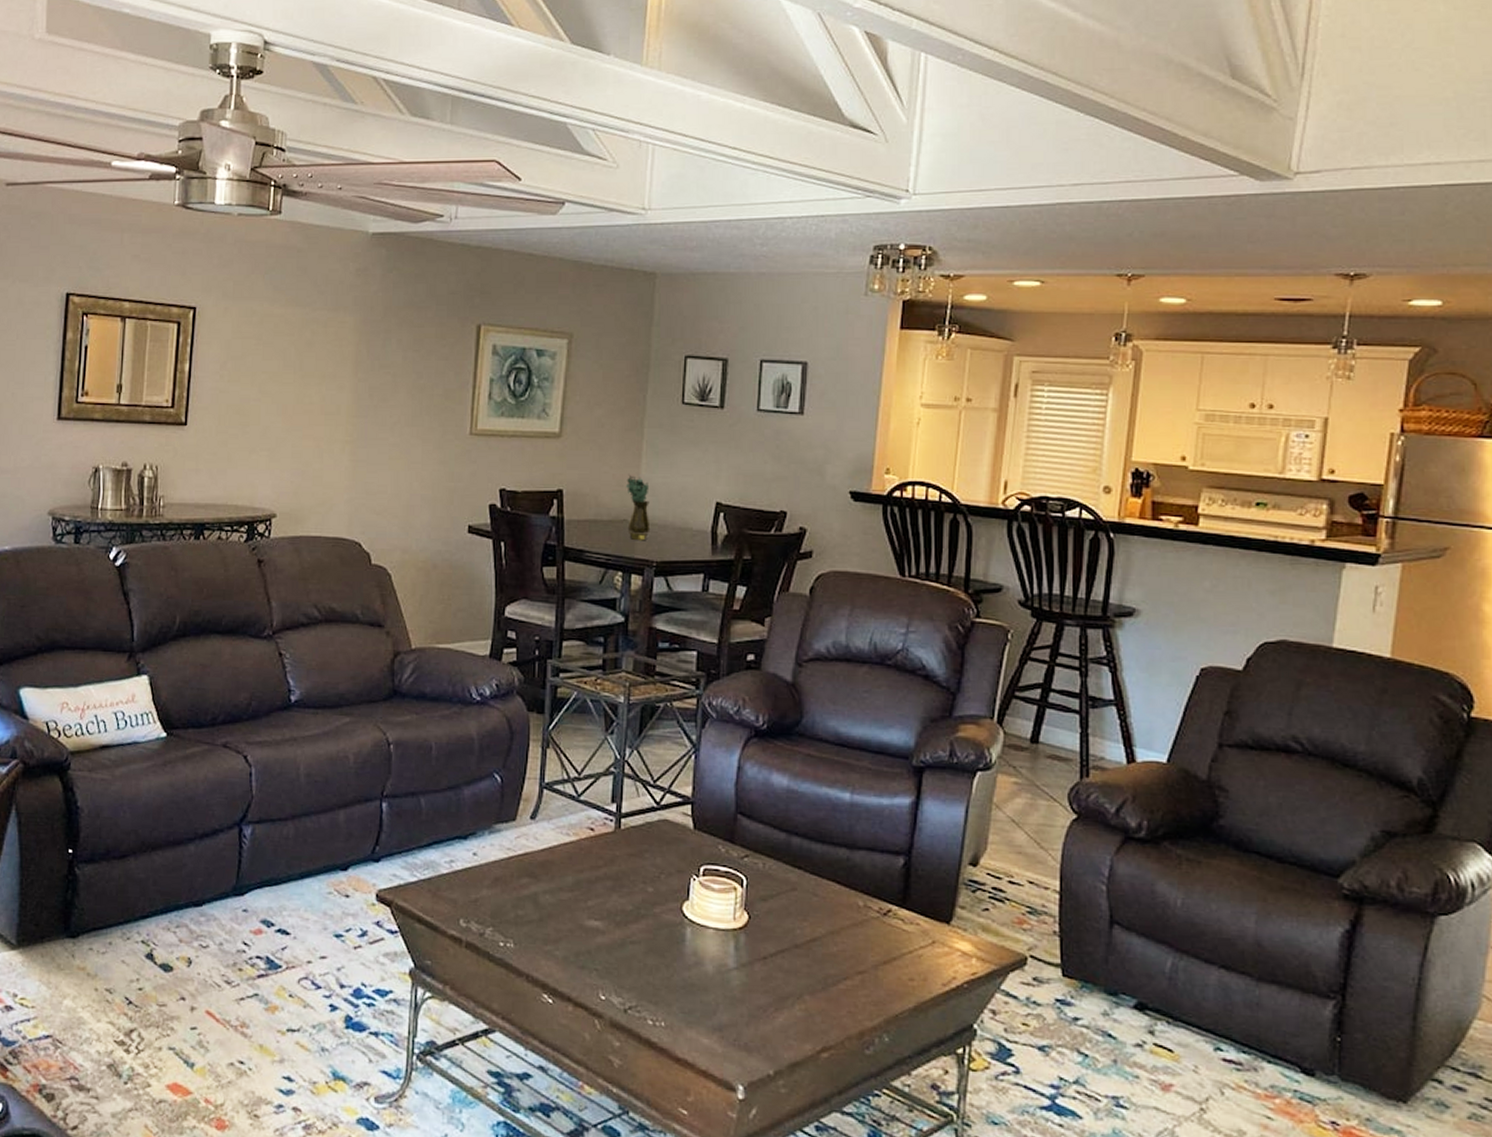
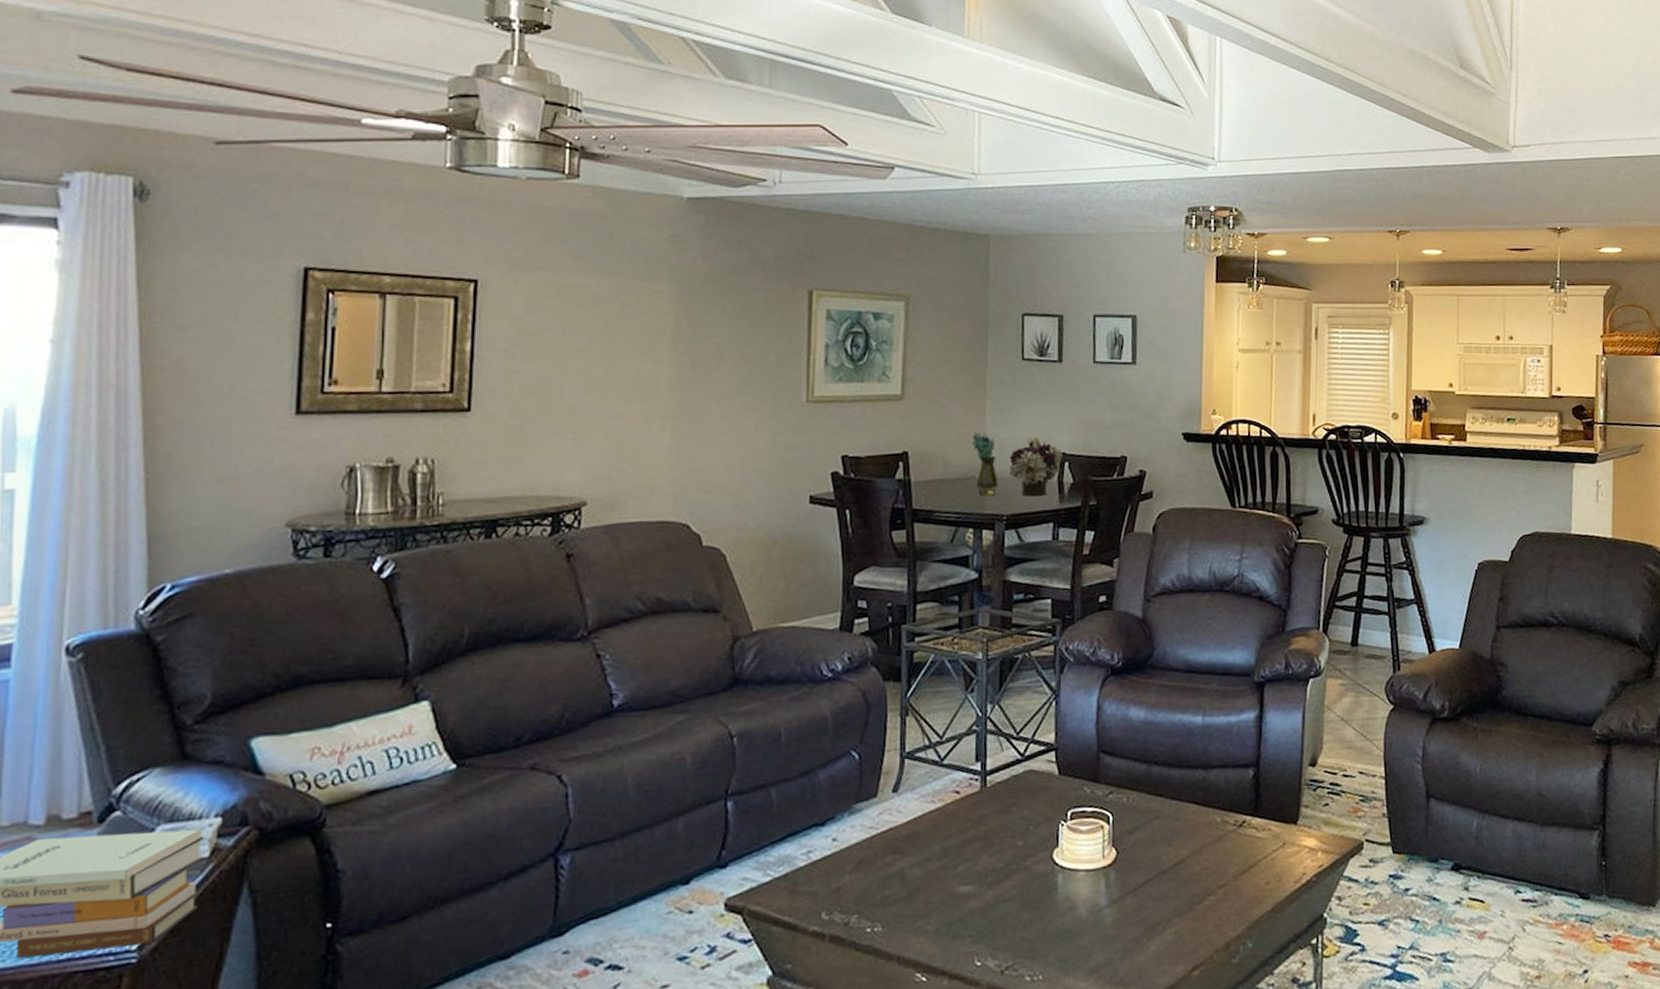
flower arrangement: none [662,482,718,545] -> present [1009,434,1063,497]

